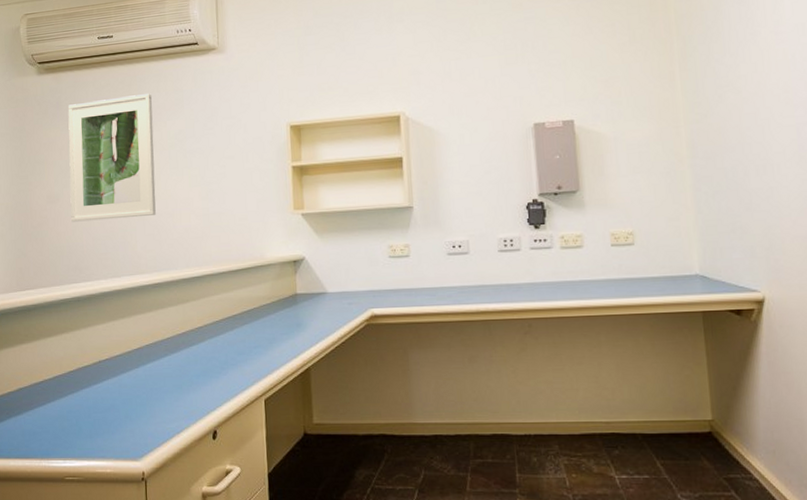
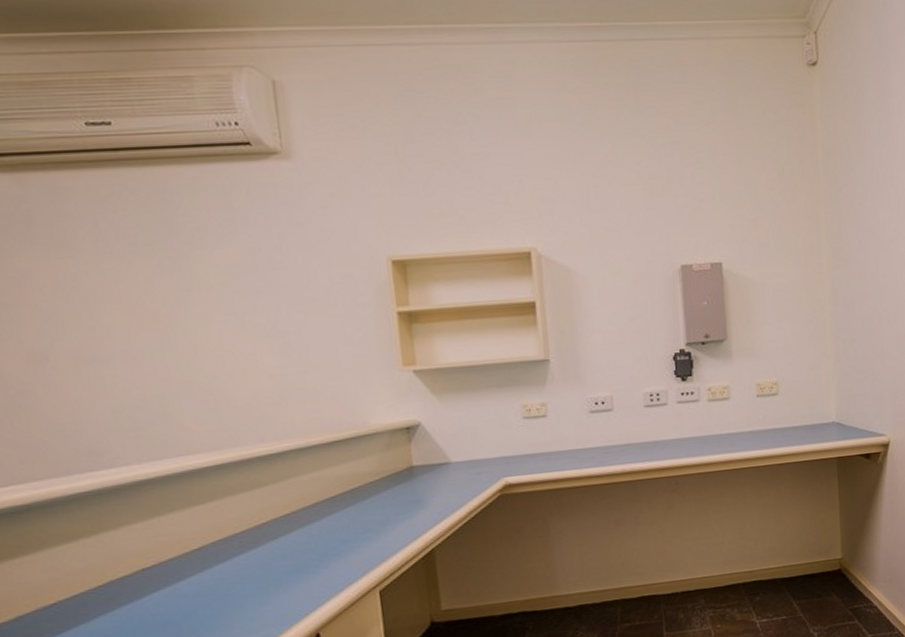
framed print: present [68,93,156,222] -> none [46,210,209,390]

